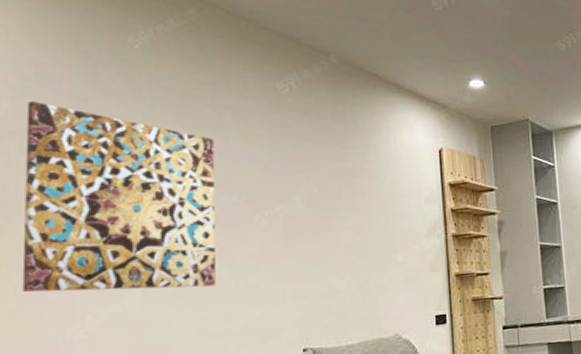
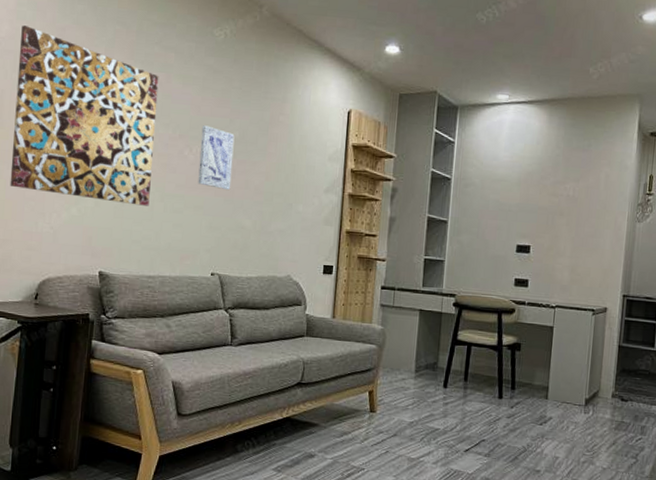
wall art: none [273,185,316,252] -> present [198,125,235,190]

